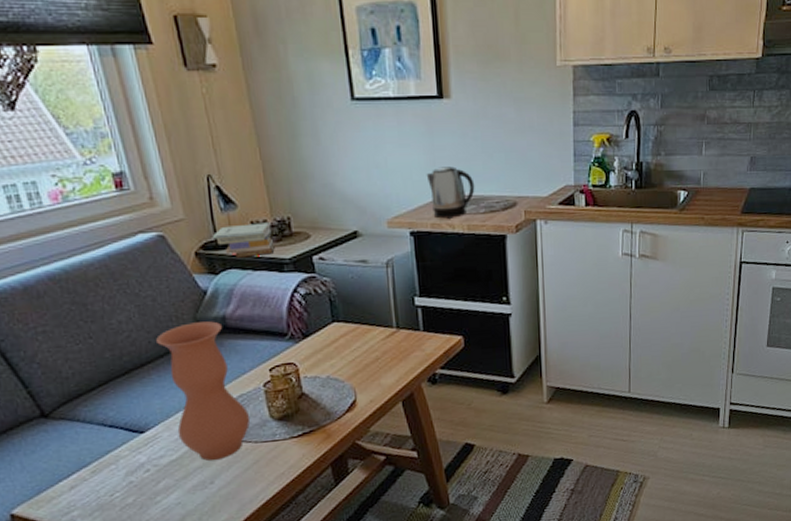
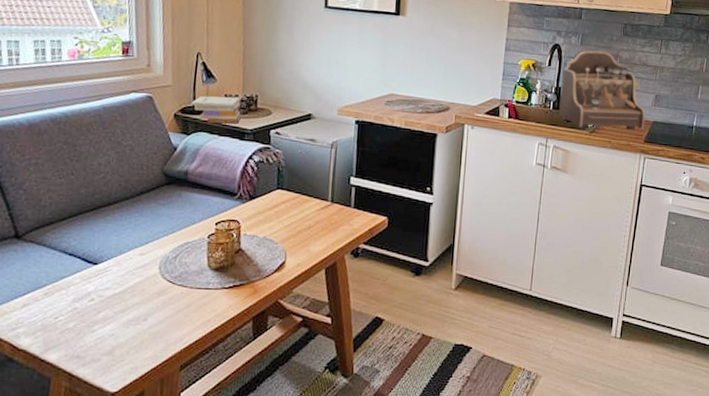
vase: present [156,321,251,461] -> none [125,173,191,299]
kettle: present [426,166,475,219] -> none [376,70,416,114]
spice rack: none [642,112,741,208] -> present [559,50,646,130]

